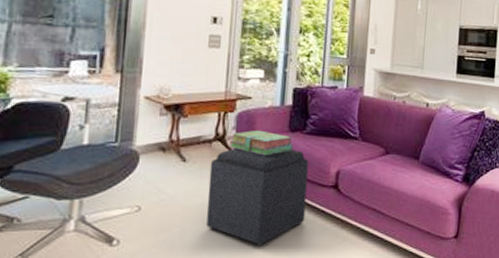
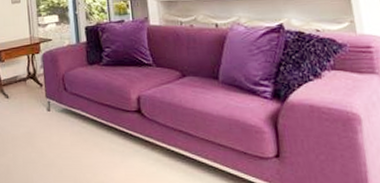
ottoman: present [206,147,309,245] -> none [27,81,115,167]
stack of books: present [229,130,294,156] -> none [39,66,94,88]

